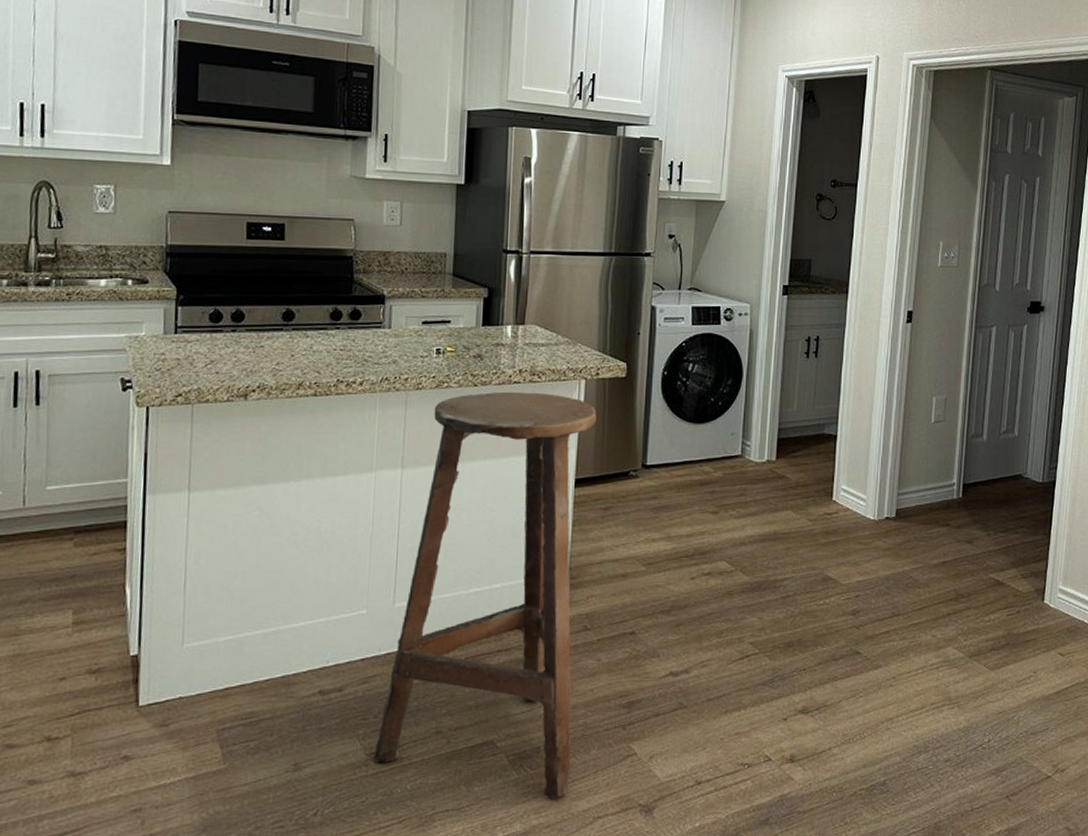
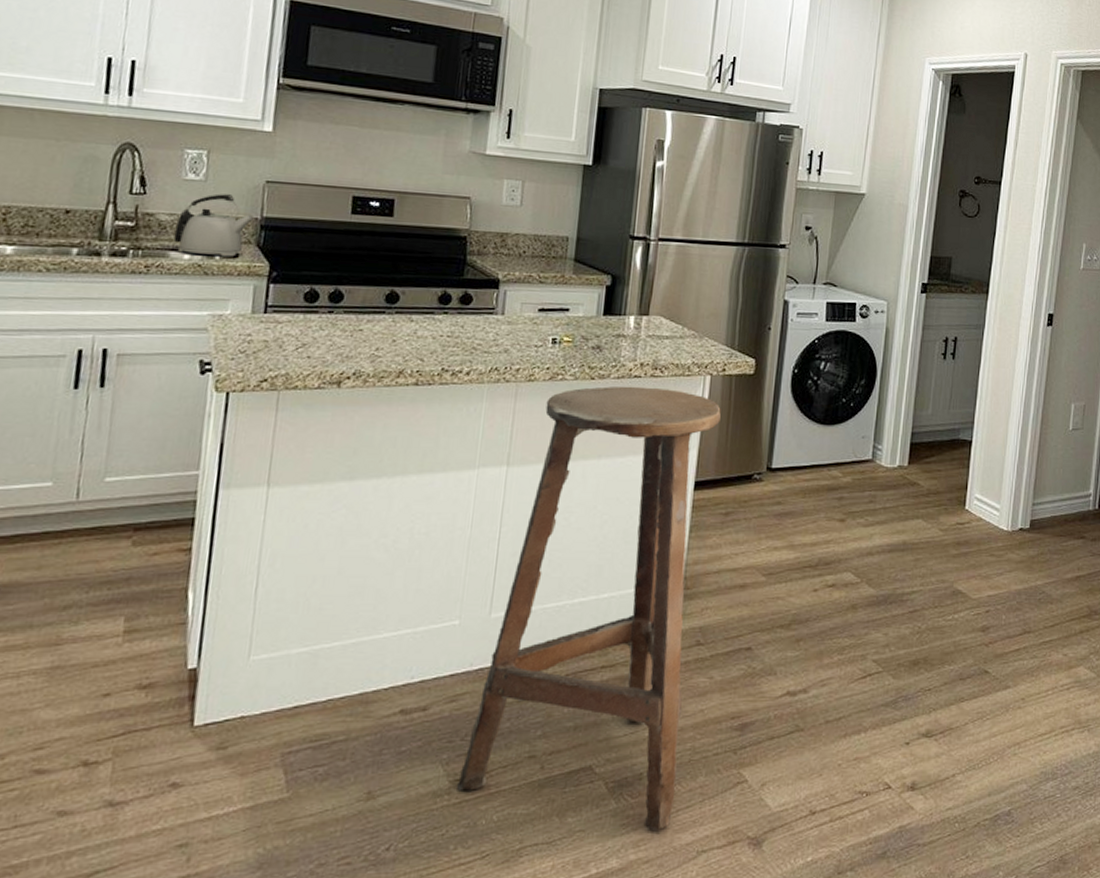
kettle: none [90,225,161,283] -> present [173,194,255,257]

